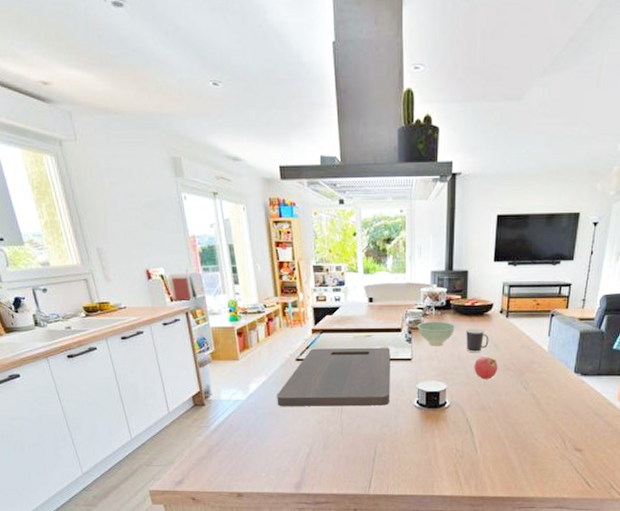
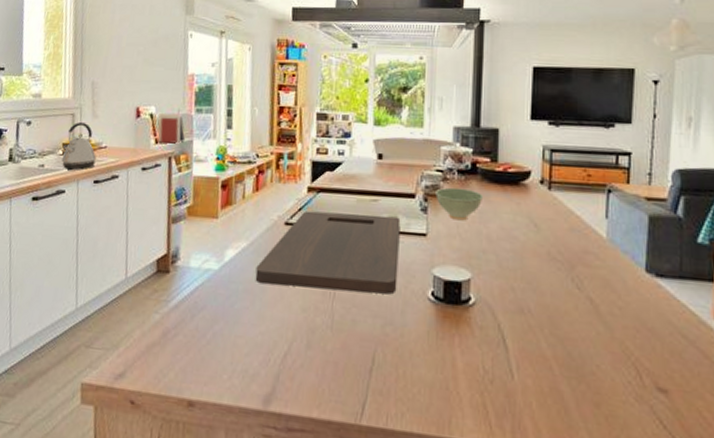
kettle: none [84,286,120,329] -> present [61,121,97,170]
mug: present [466,329,489,353] -> none [496,201,527,234]
fruit: present [474,357,498,379] -> none [508,239,540,271]

